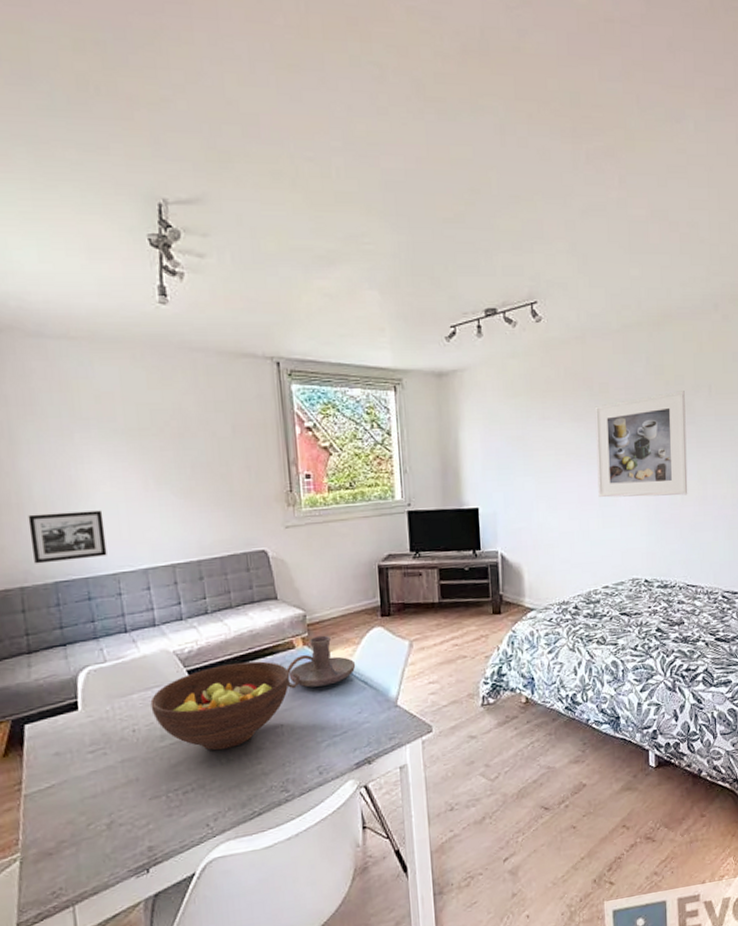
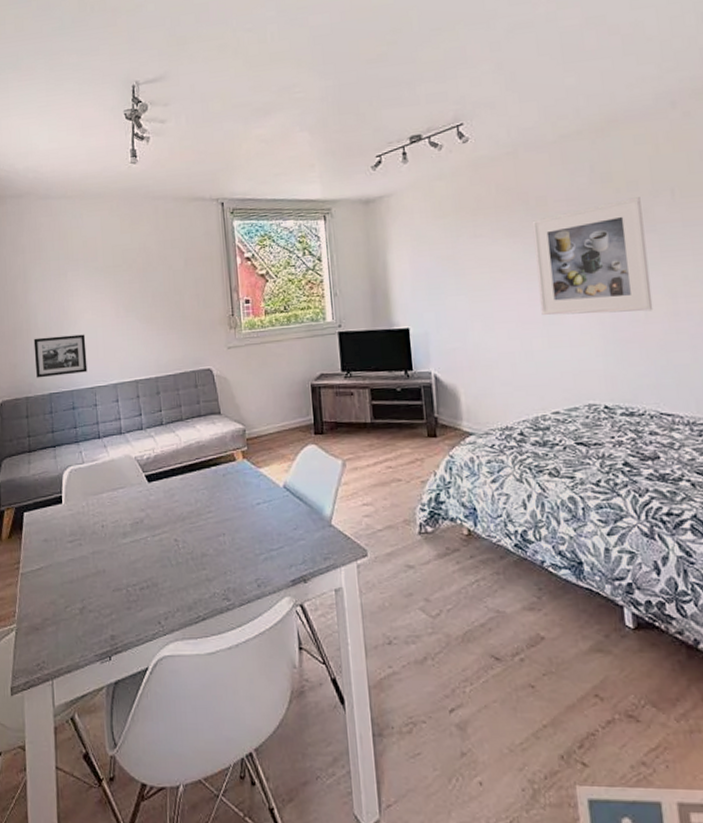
fruit bowl: present [150,661,290,751] -> none [116,470,232,552]
candle holder: present [286,635,356,688] -> none [228,450,291,500]

